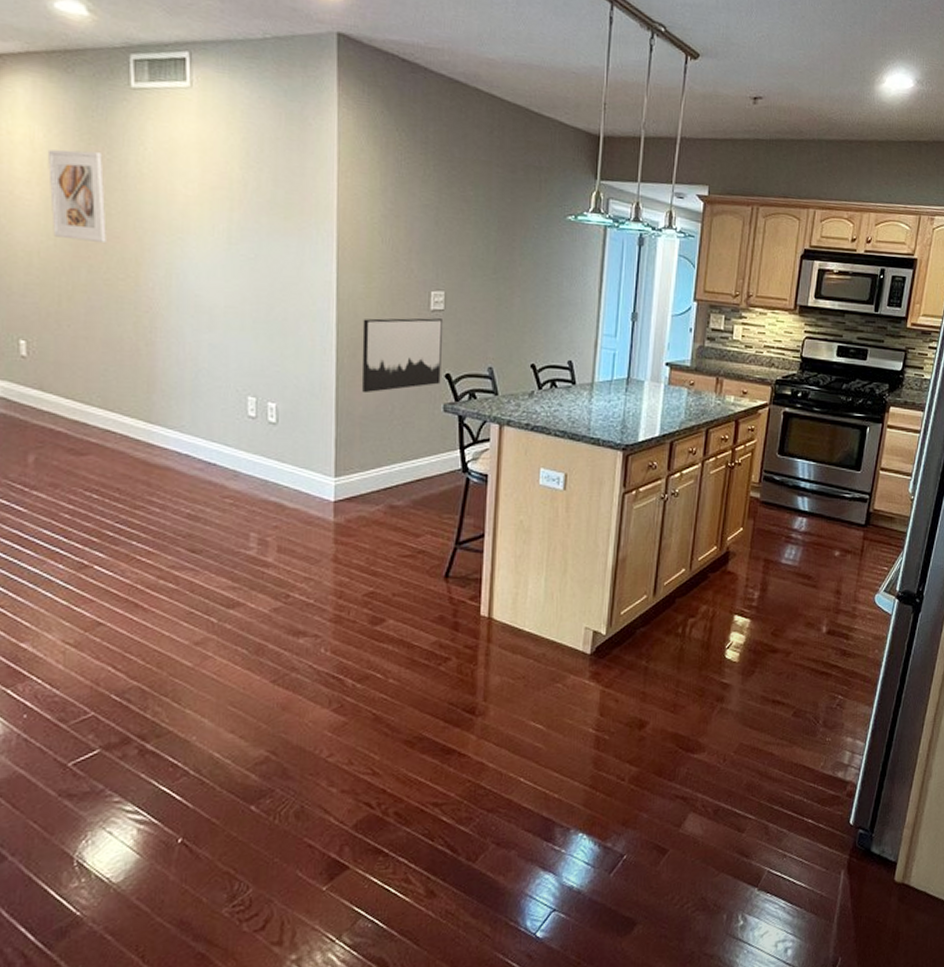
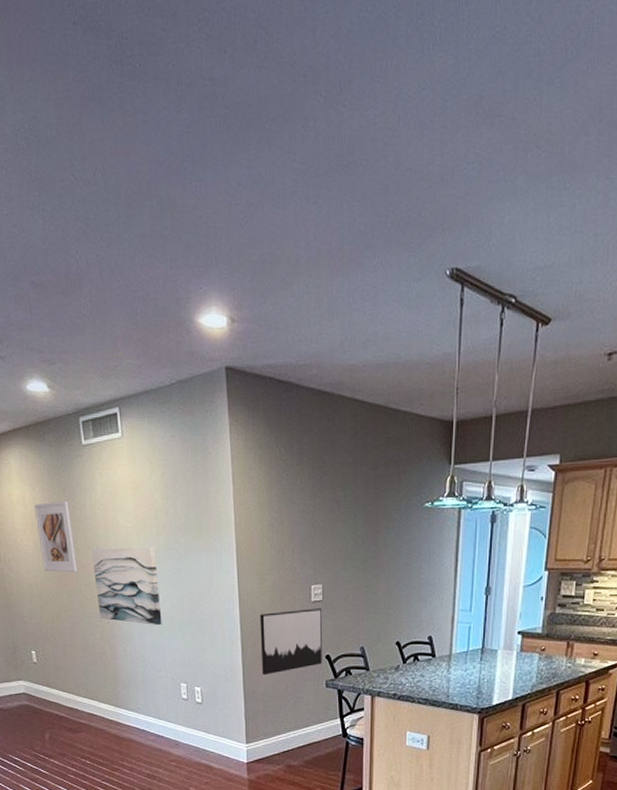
wall art: none [130,214,228,322] -> present [91,546,162,626]

